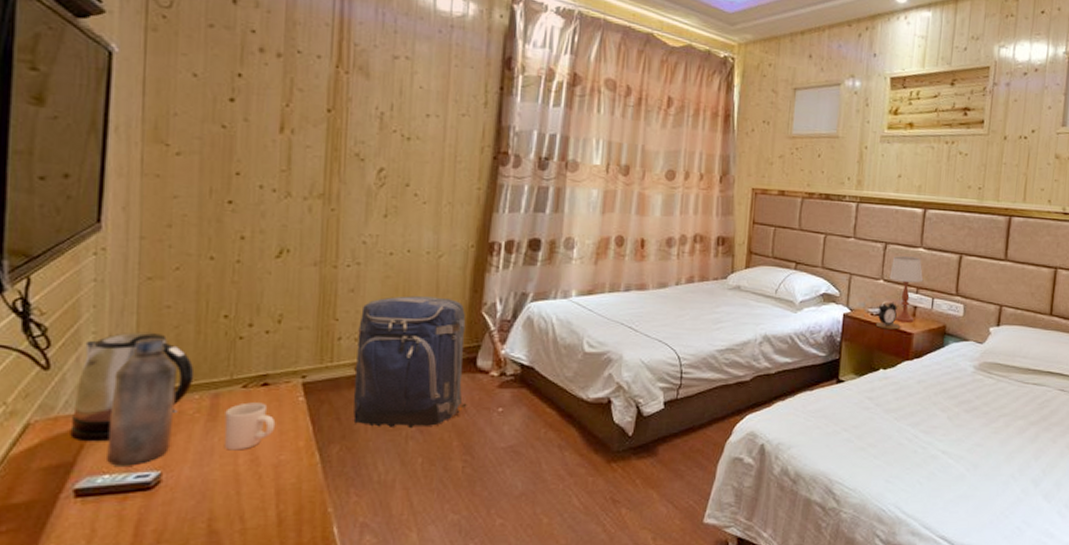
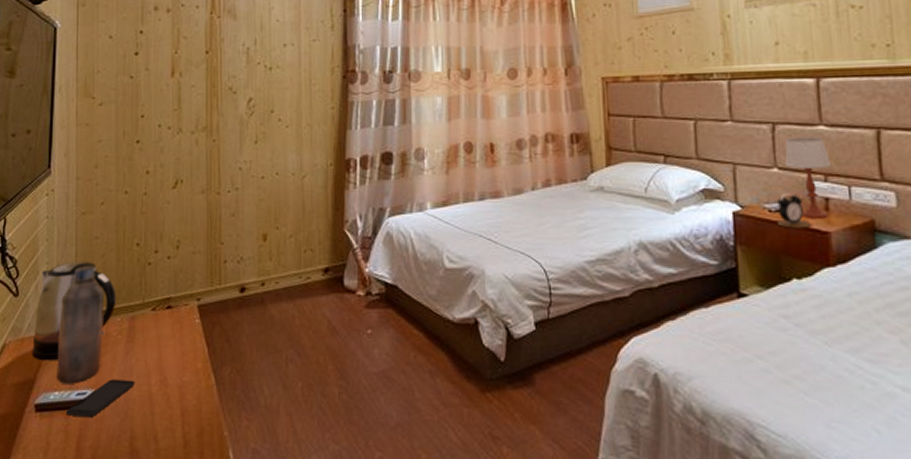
mobile phone: none [120,460,217,501] -> present [66,379,135,418]
mug: present [224,402,276,451] -> none [140,325,179,371]
suitcase: present [353,296,469,427] -> none [239,217,340,350]

